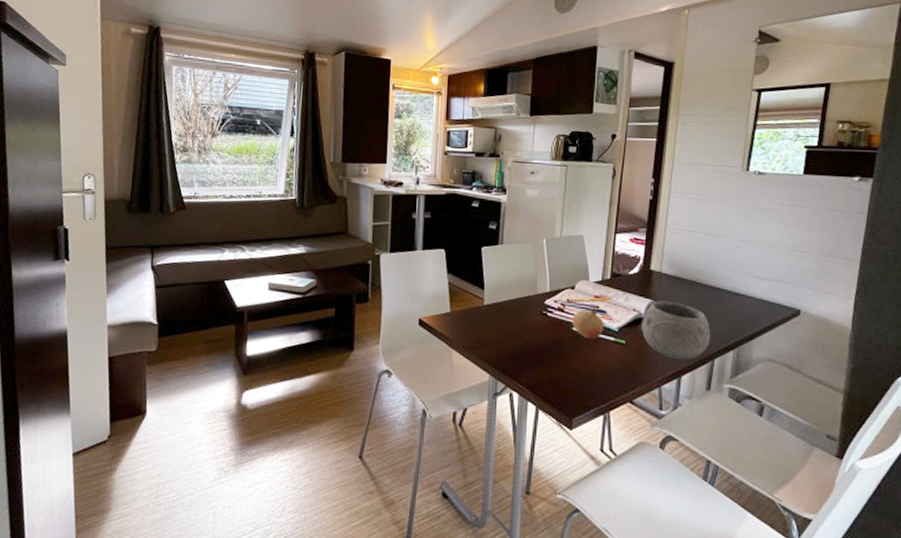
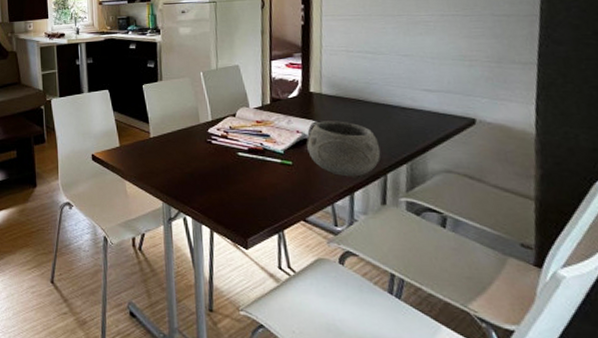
fruit: present [572,309,604,339] -> none [236,134,269,162]

